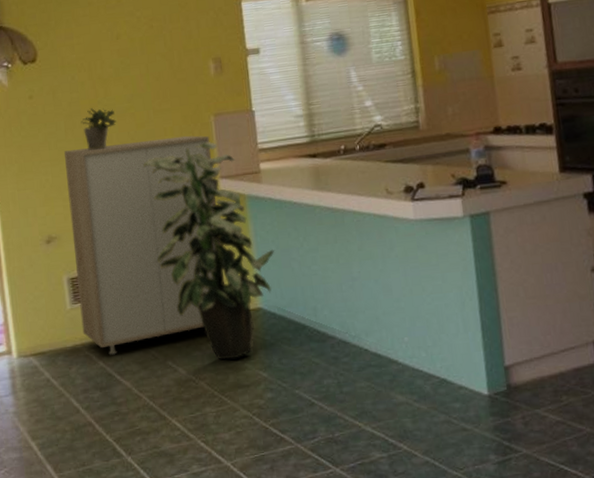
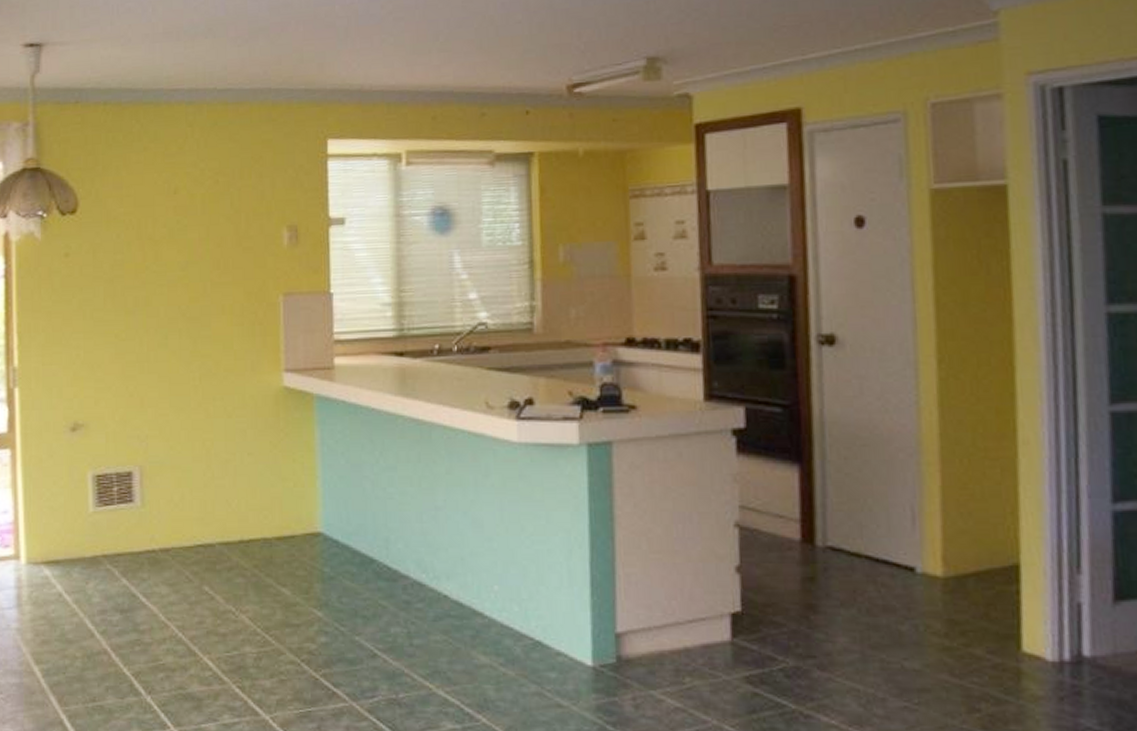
storage cabinet: present [64,135,225,355] -> none [100,316,281,572]
potted plant: present [80,108,116,150] -> none [123,274,166,324]
indoor plant: present [142,142,274,360] -> none [192,326,343,592]

